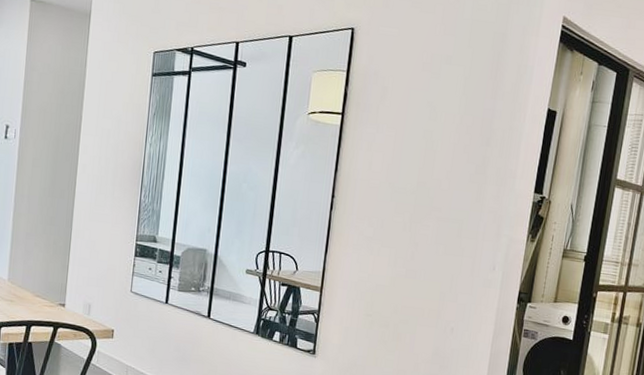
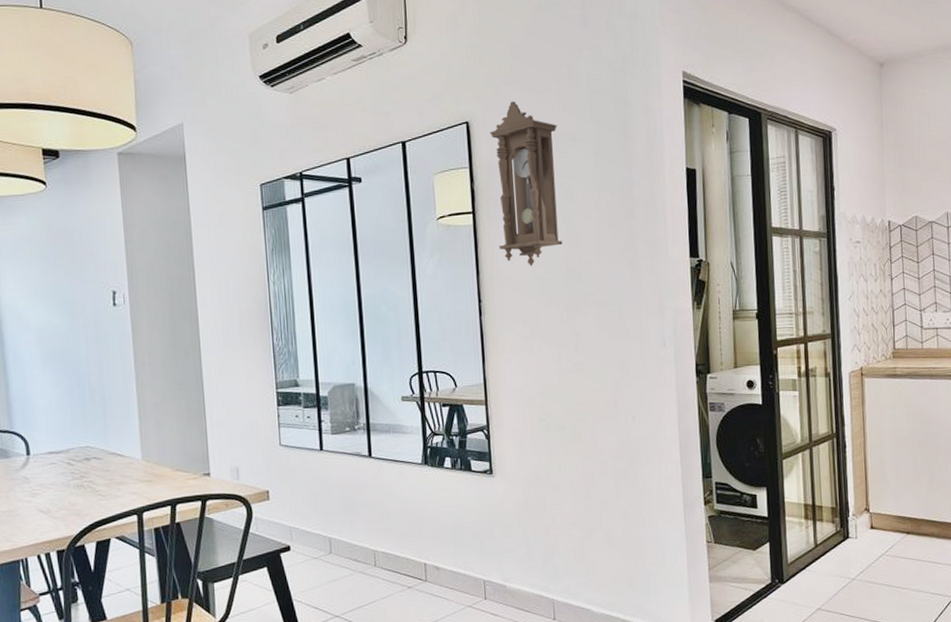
pendulum clock: none [359,16,436,174] -> present [490,101,563,267]

